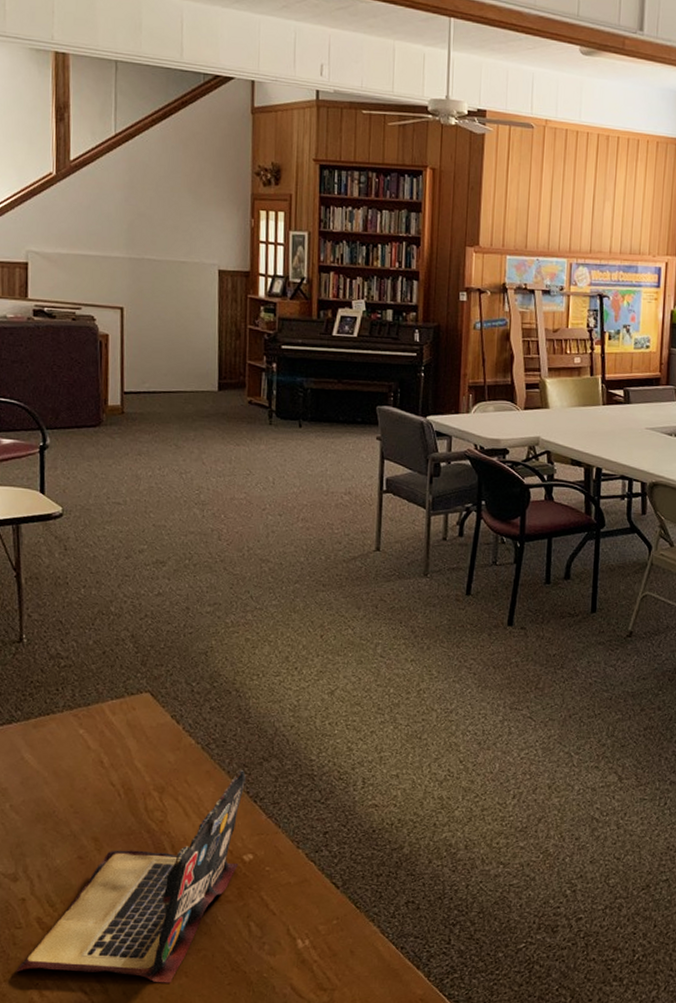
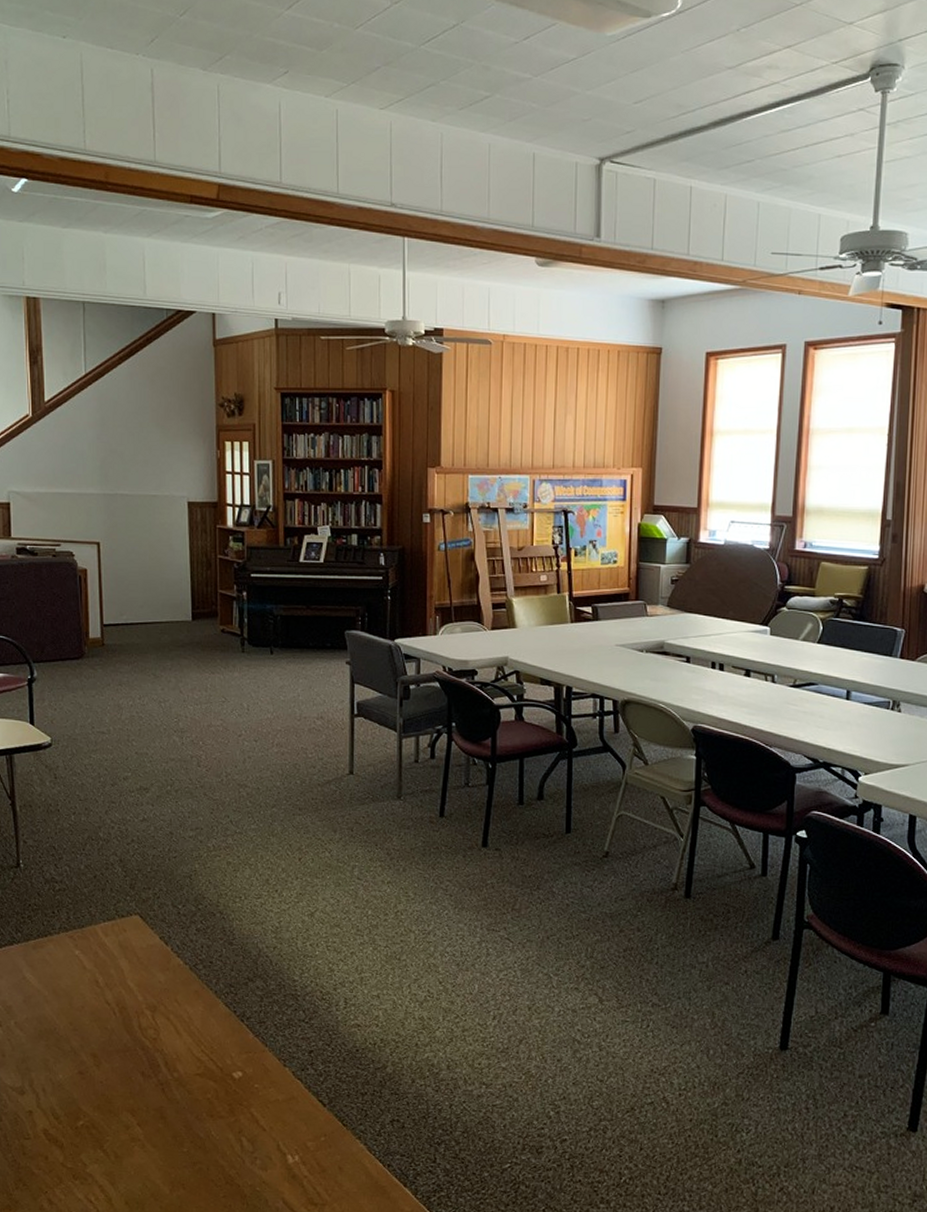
laptop: present [16,769,247,983] -> none [26,989,233,1195]

